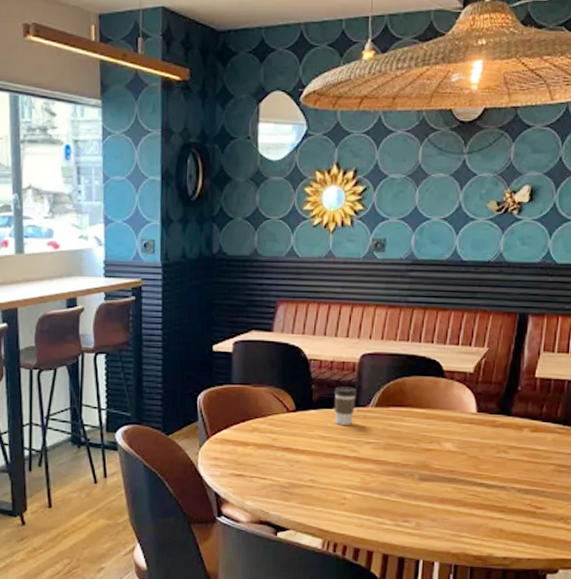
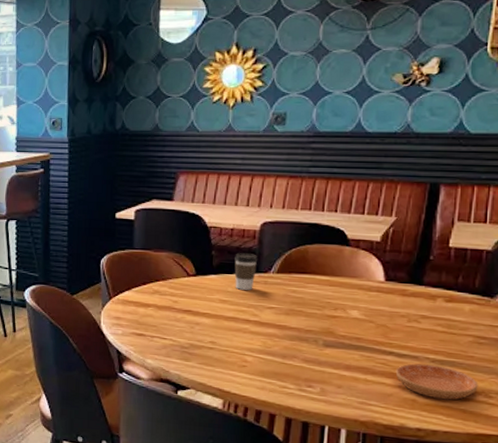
saucer: none [485,494,558,528] -> present [395,363,479,400]

